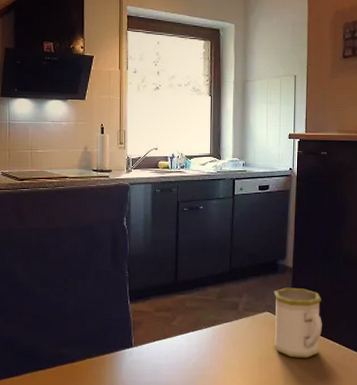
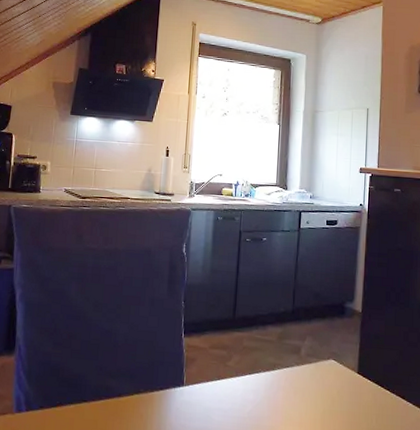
mug: present [274,287,322,359] -> none [340,334,394,418]

